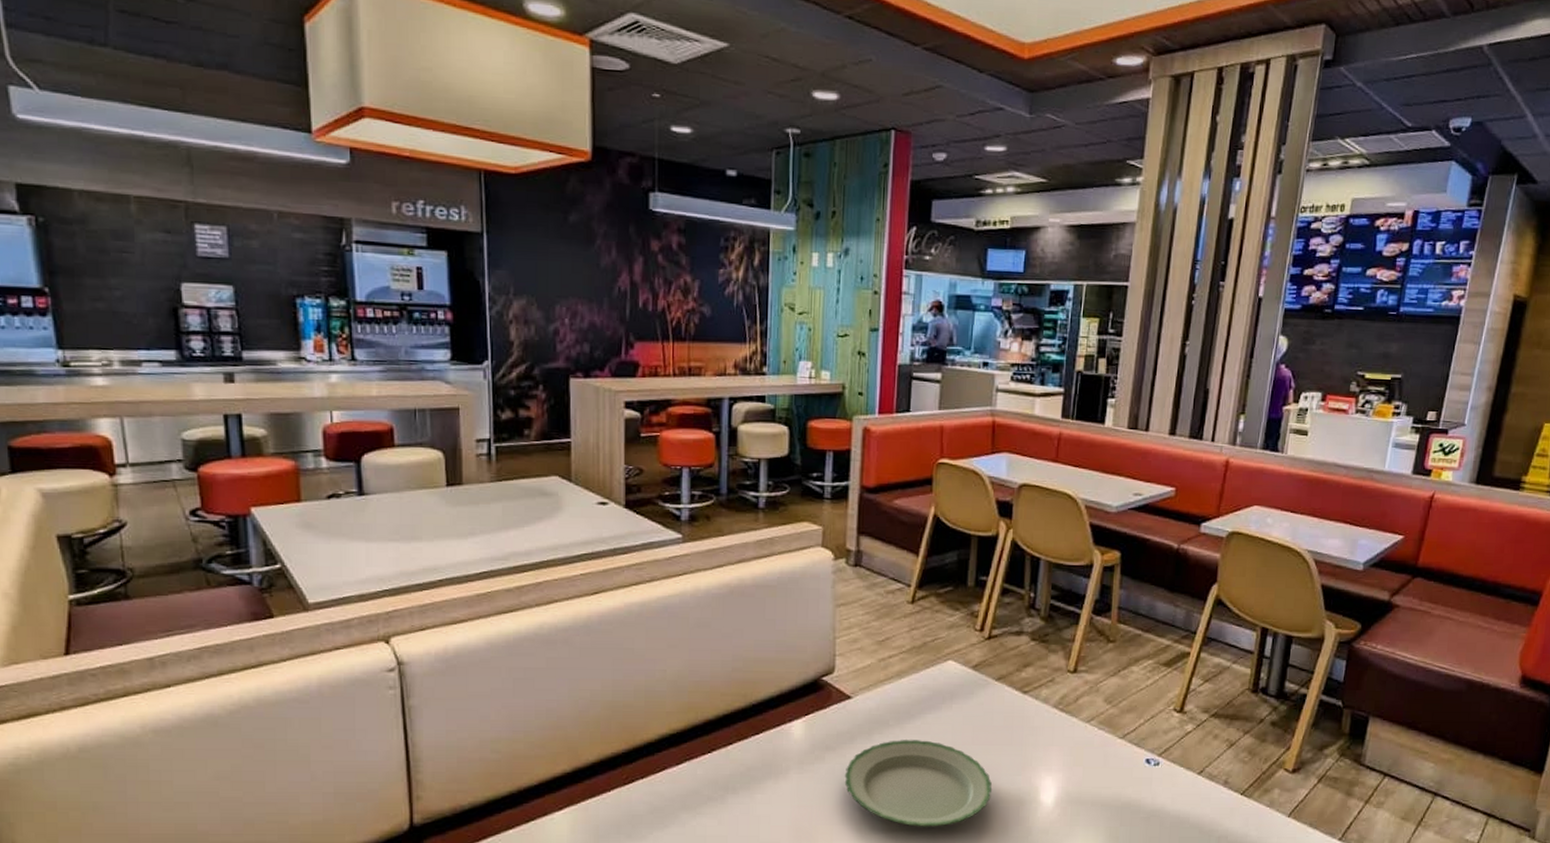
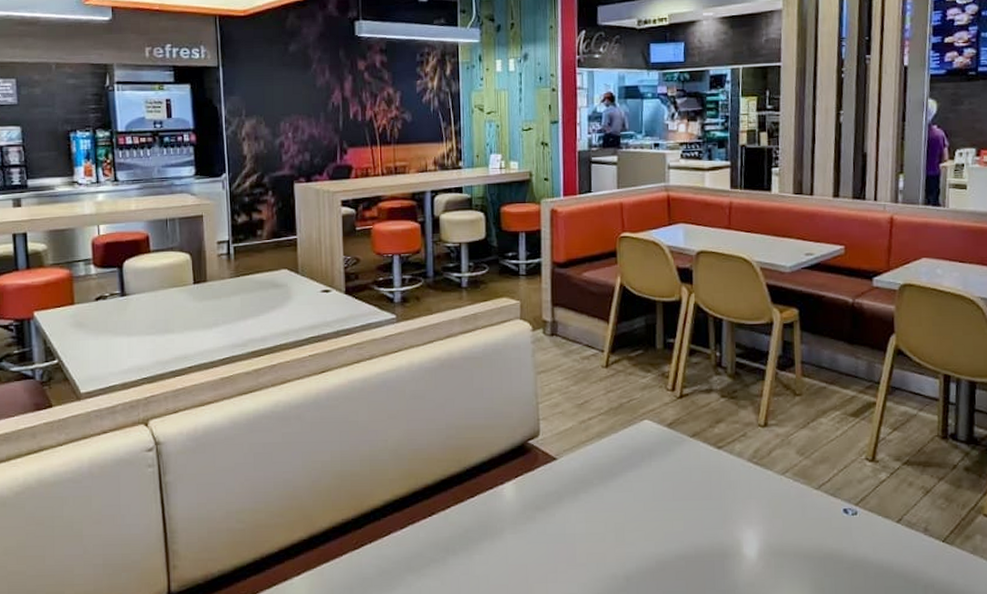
plate: present [844,740,992,827] -> none [555,497,696,583]

